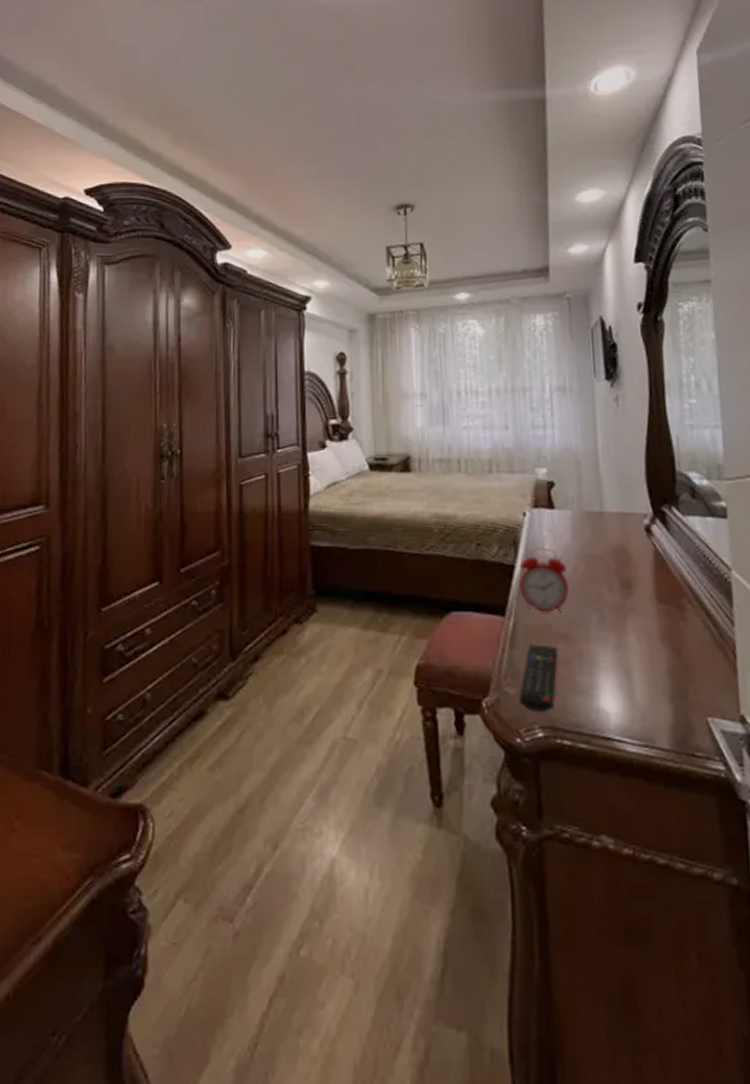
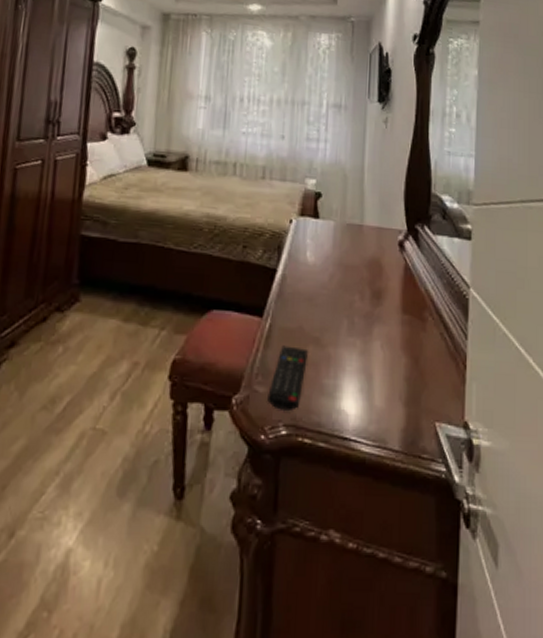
alarm clock: present [519,547,569,613] -> none [279,253,325,317]

